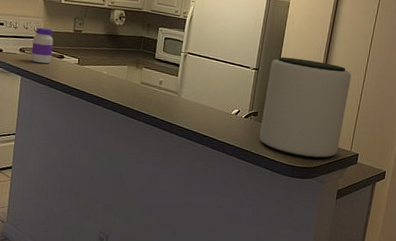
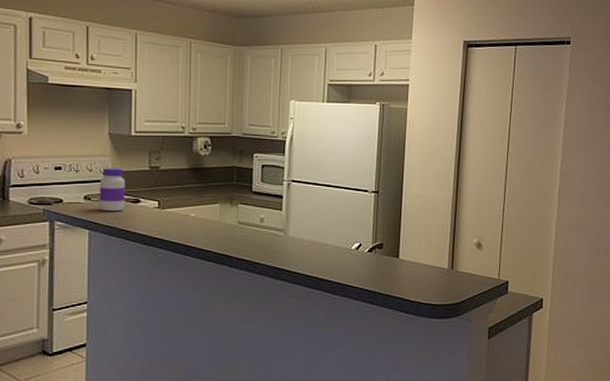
plant pot: present [259,56,352,159] -> none [388,174,489,294]

